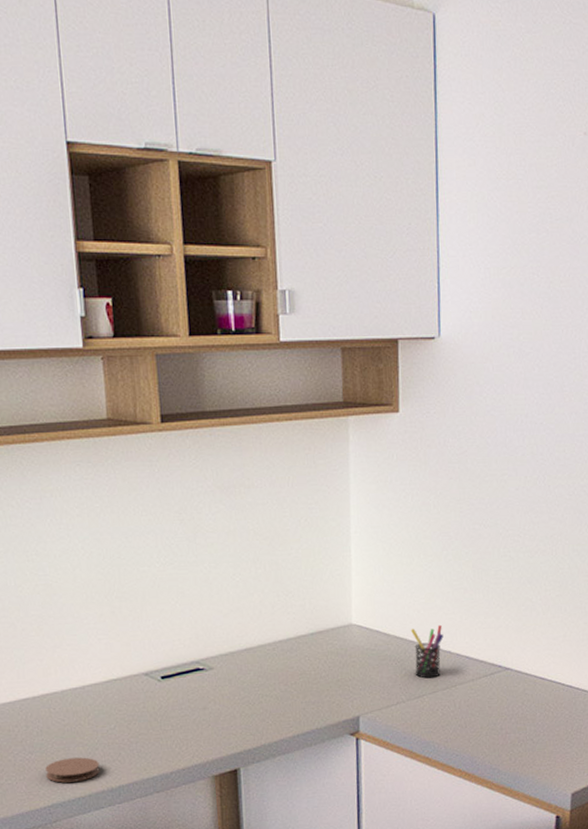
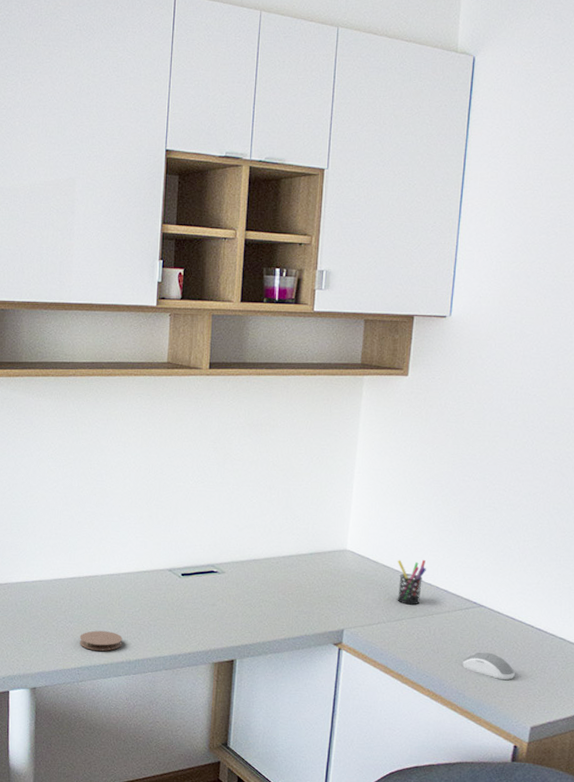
computer mouse: none [494,719,550,747] -> present [463,652,515,680]

